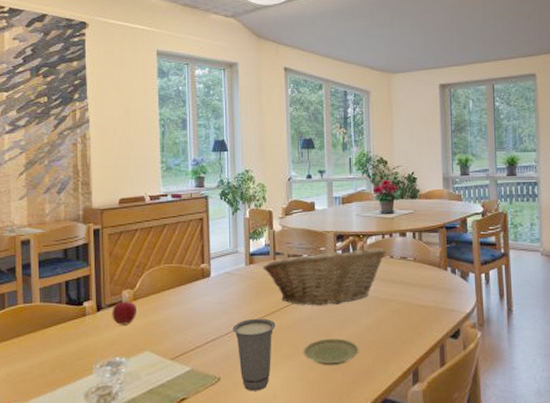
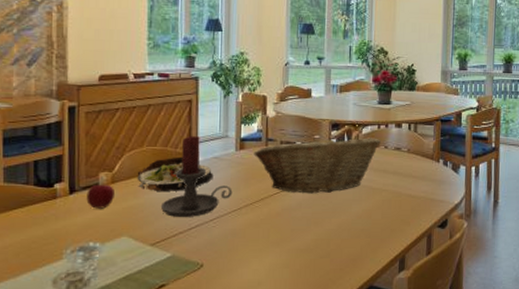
salad plate: none [156,273,226,307] -> present [137,157,213,191]
candle holder: none [178,253,245,332] -> present [160,136,233,217]
cup: present [233,318,276,391] -> none [218,205,264,278]
plate: present [303,338,359,366] -> none [291,226,348,254]

